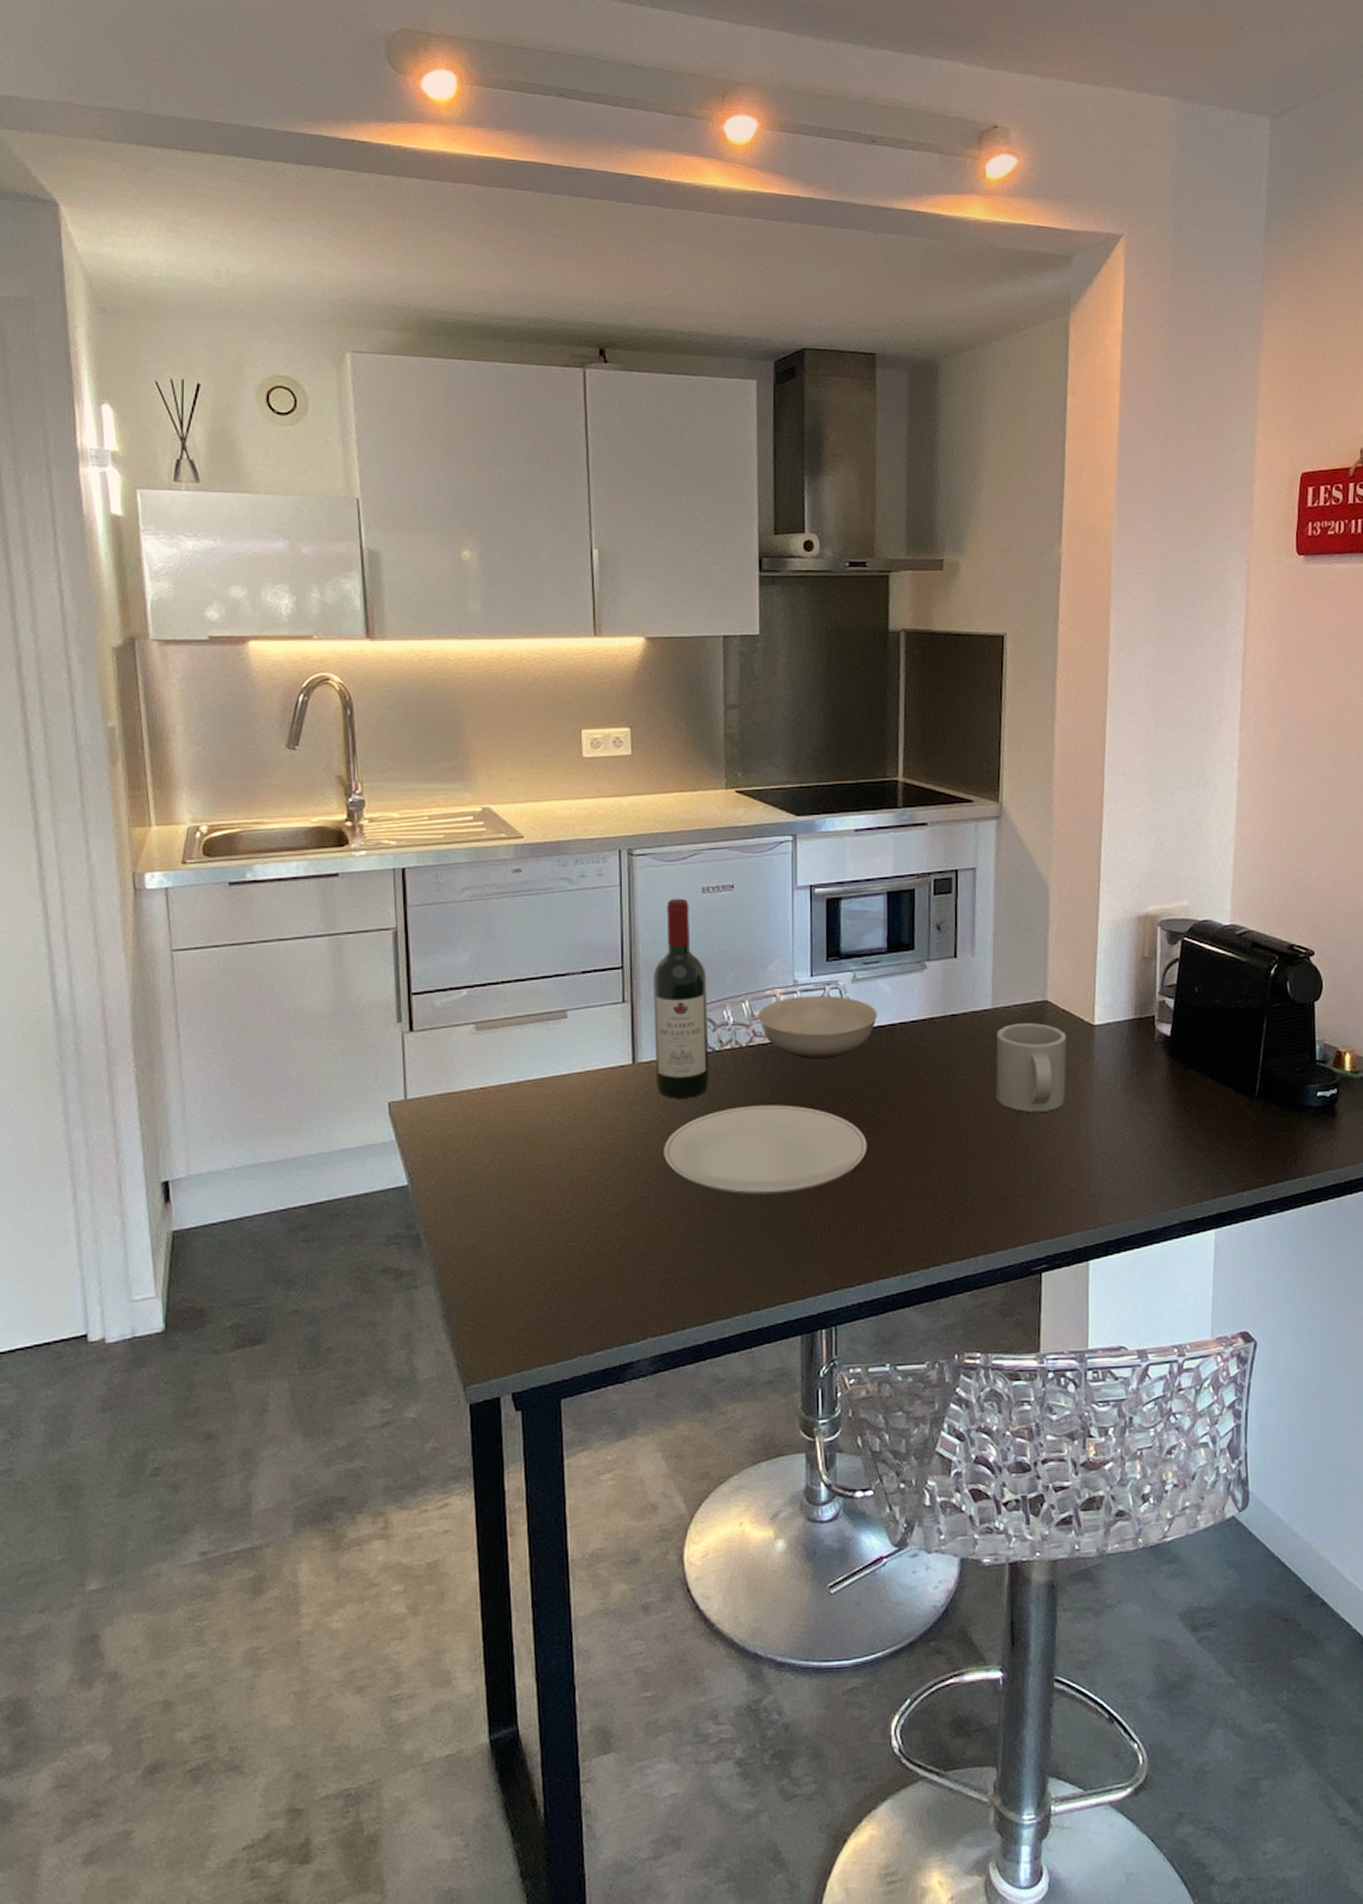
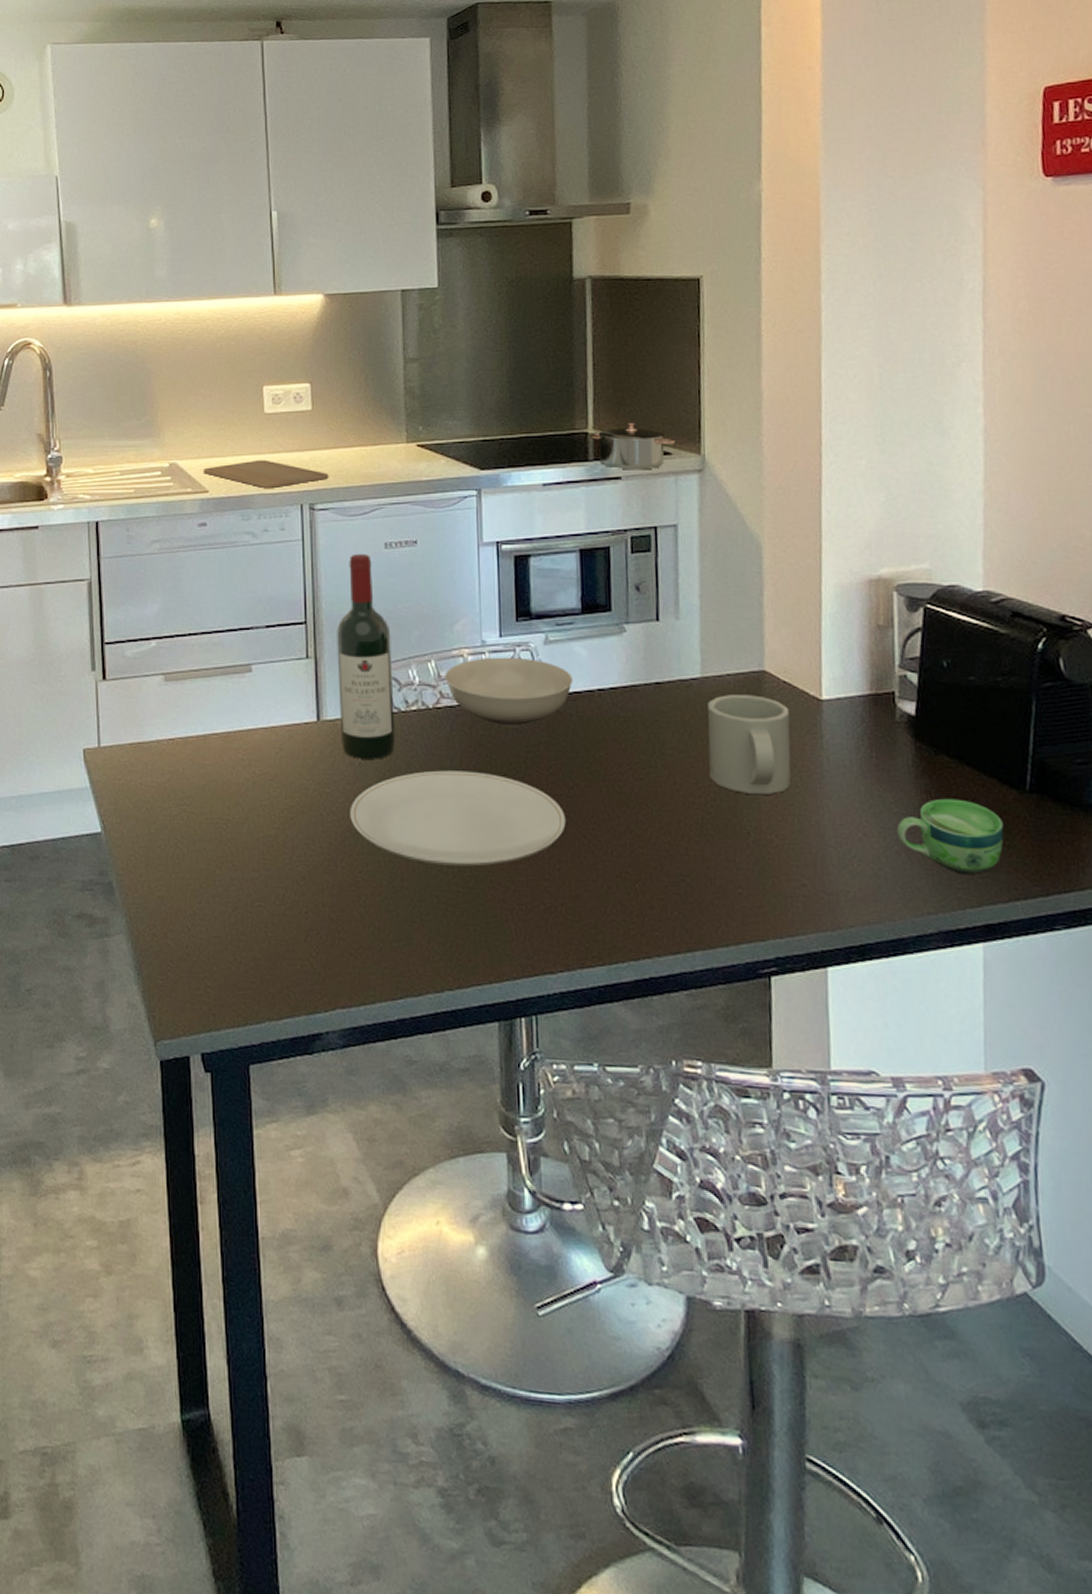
chopping board: none [518,805,648,833] -> present [203,460,329,488]
cooking pot: none [899,771,976,817] -> present [589,422,675,470]
cup: none [1151,1107,1236,1171] -> present [896,798,1004,874]

